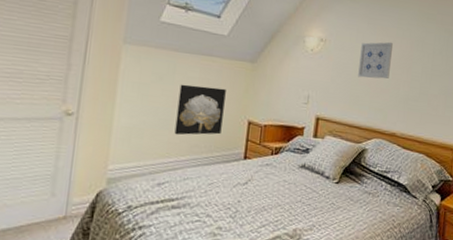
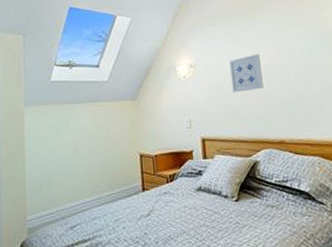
wall art: present [174,84,226,135] -> none [75,128,118,179]

